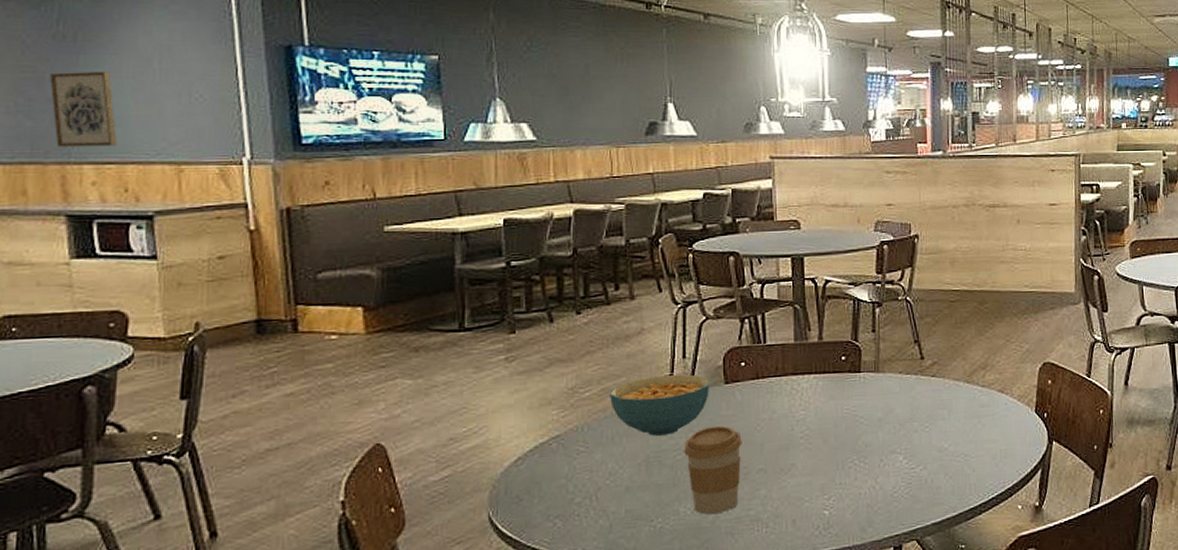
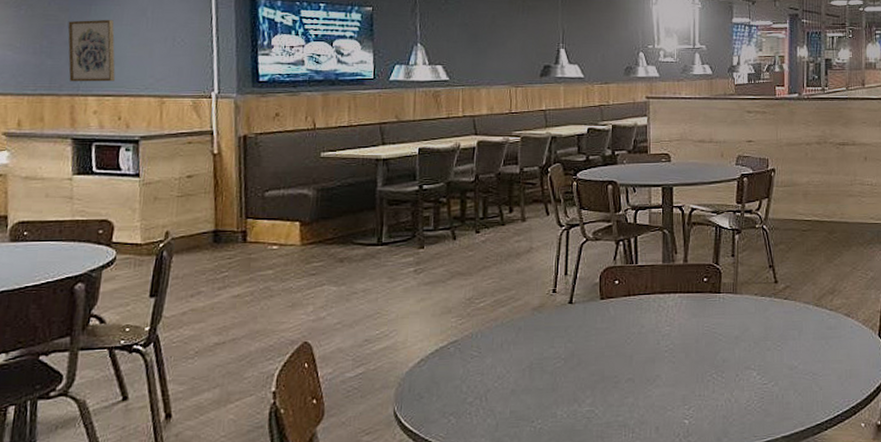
cereal bowl: present [610,374,711,436] -> none [501,289,588,344]
coffee cup: present [684,425,742,515] -> none [563,337,614,419]

